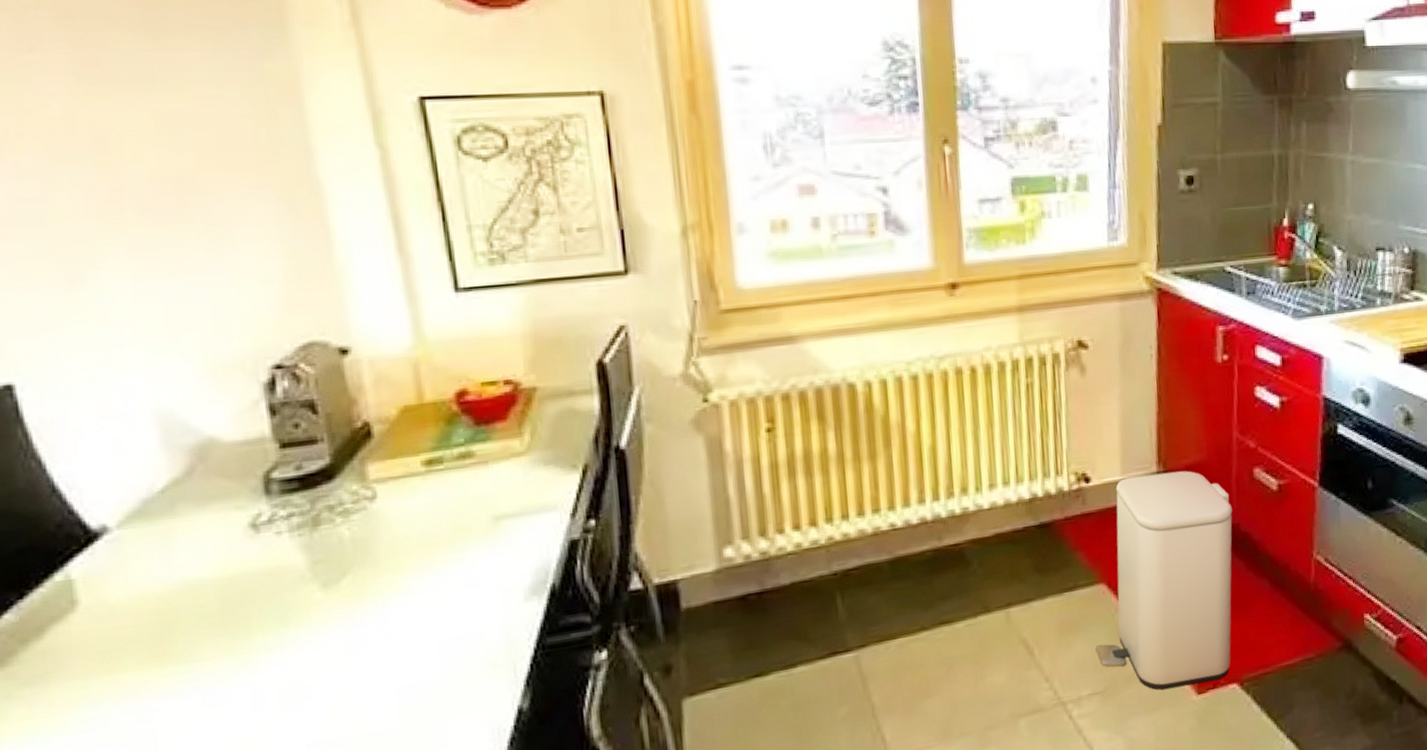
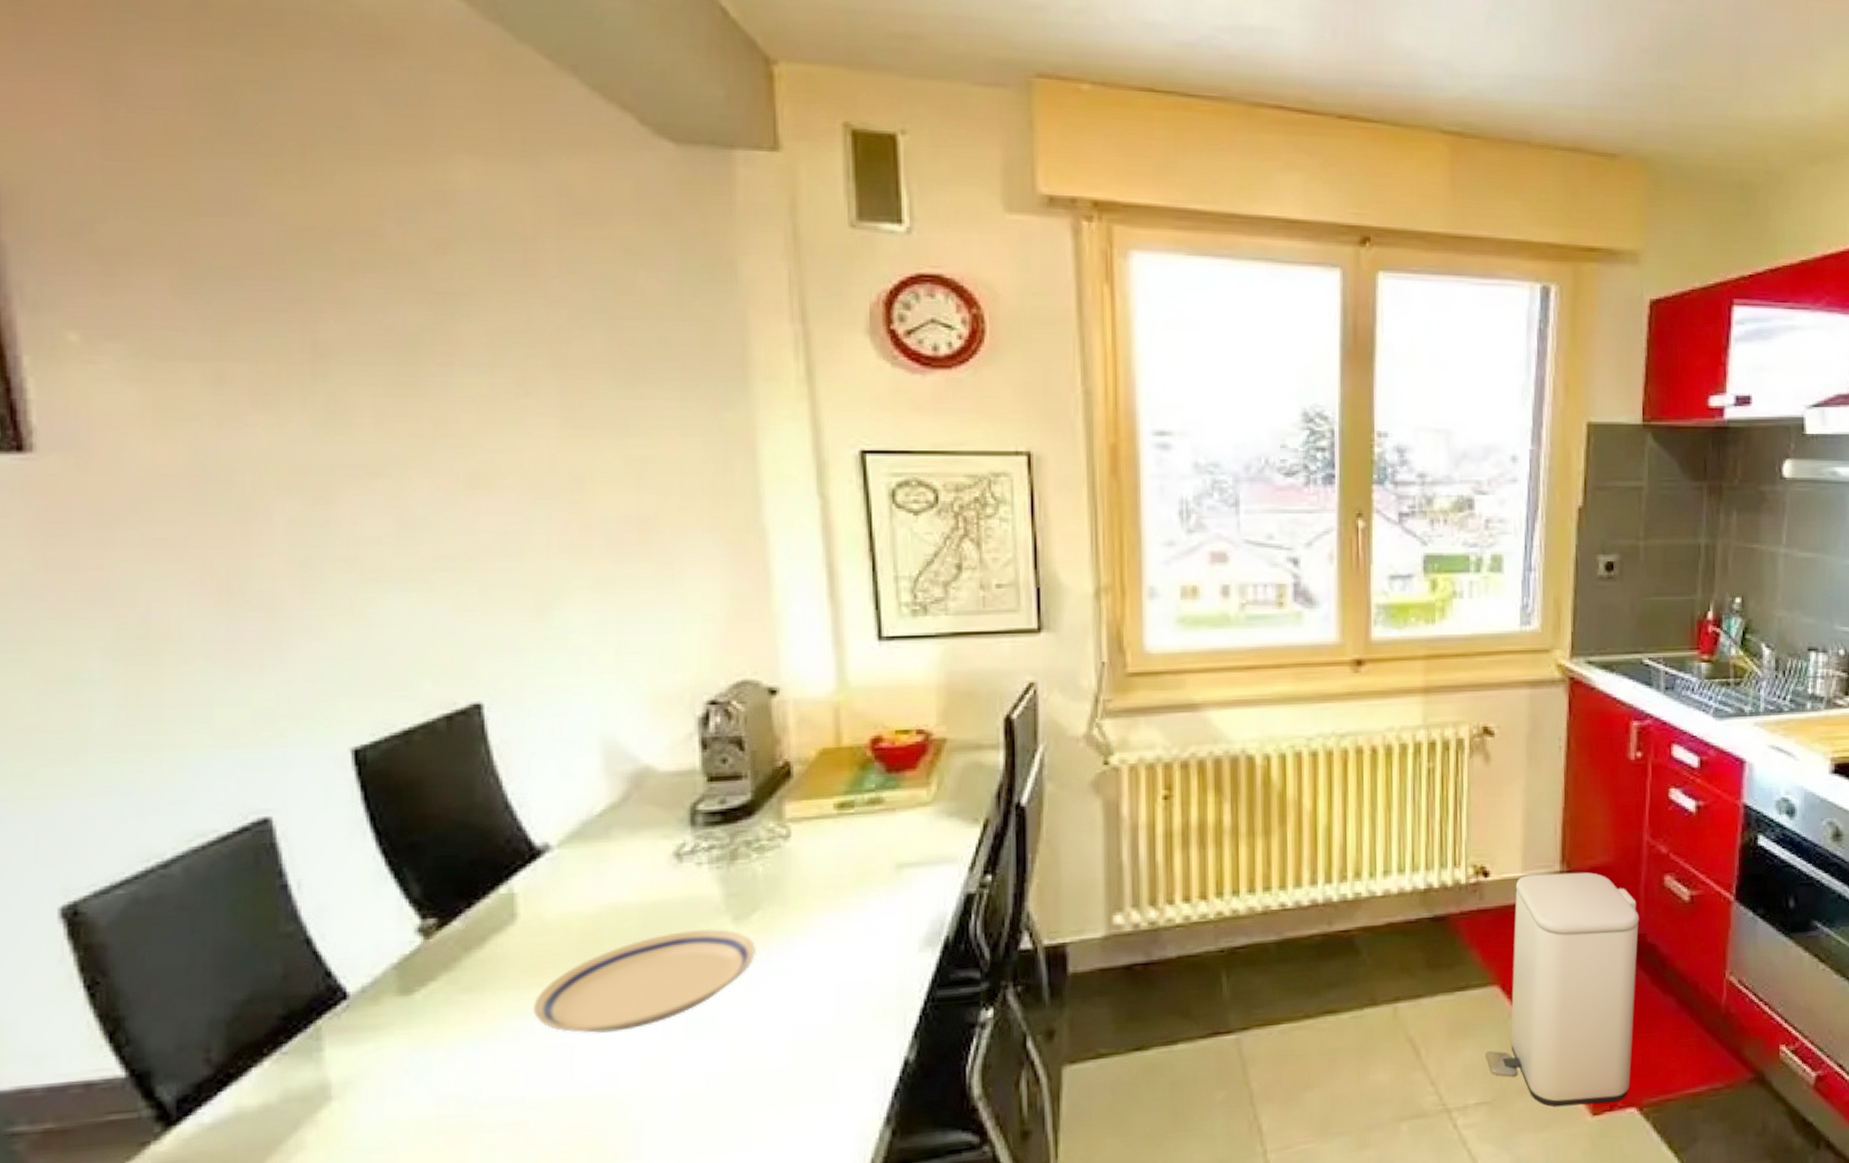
plate: none [106,596,349,717] -> present [534,928,756,1033]

